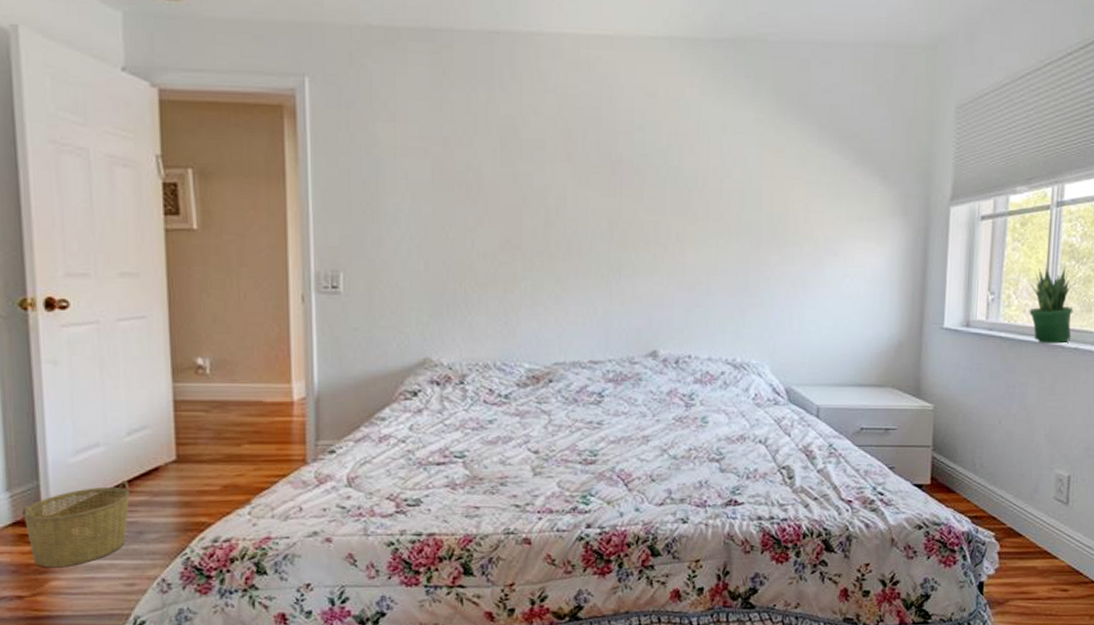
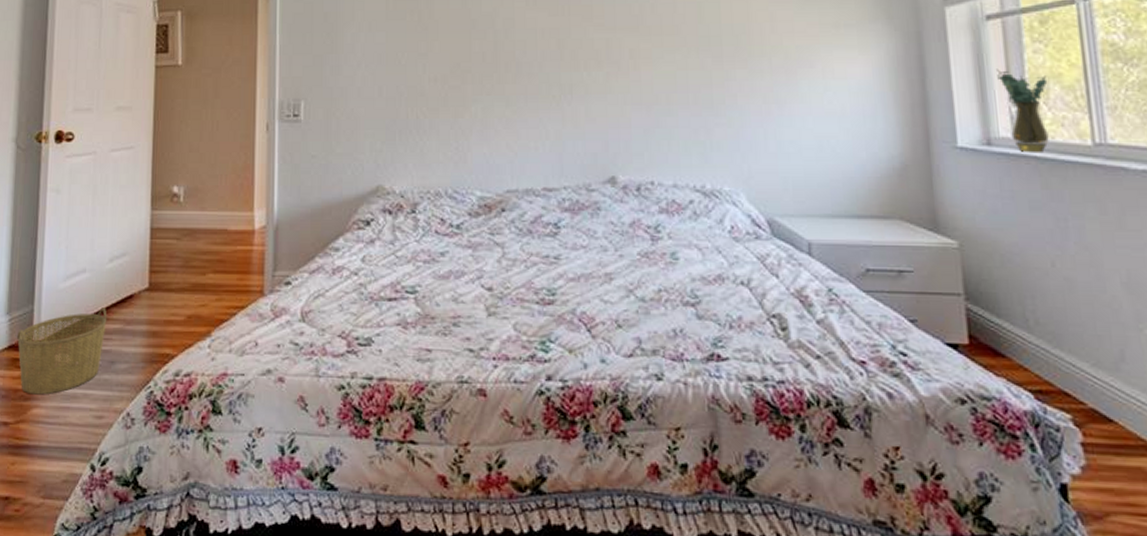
vase: none [982,262,1019,334] -> present [997,69,1049,153]
planter: present [1029,267,1074,345] -> none [1064,70,1136,166]

